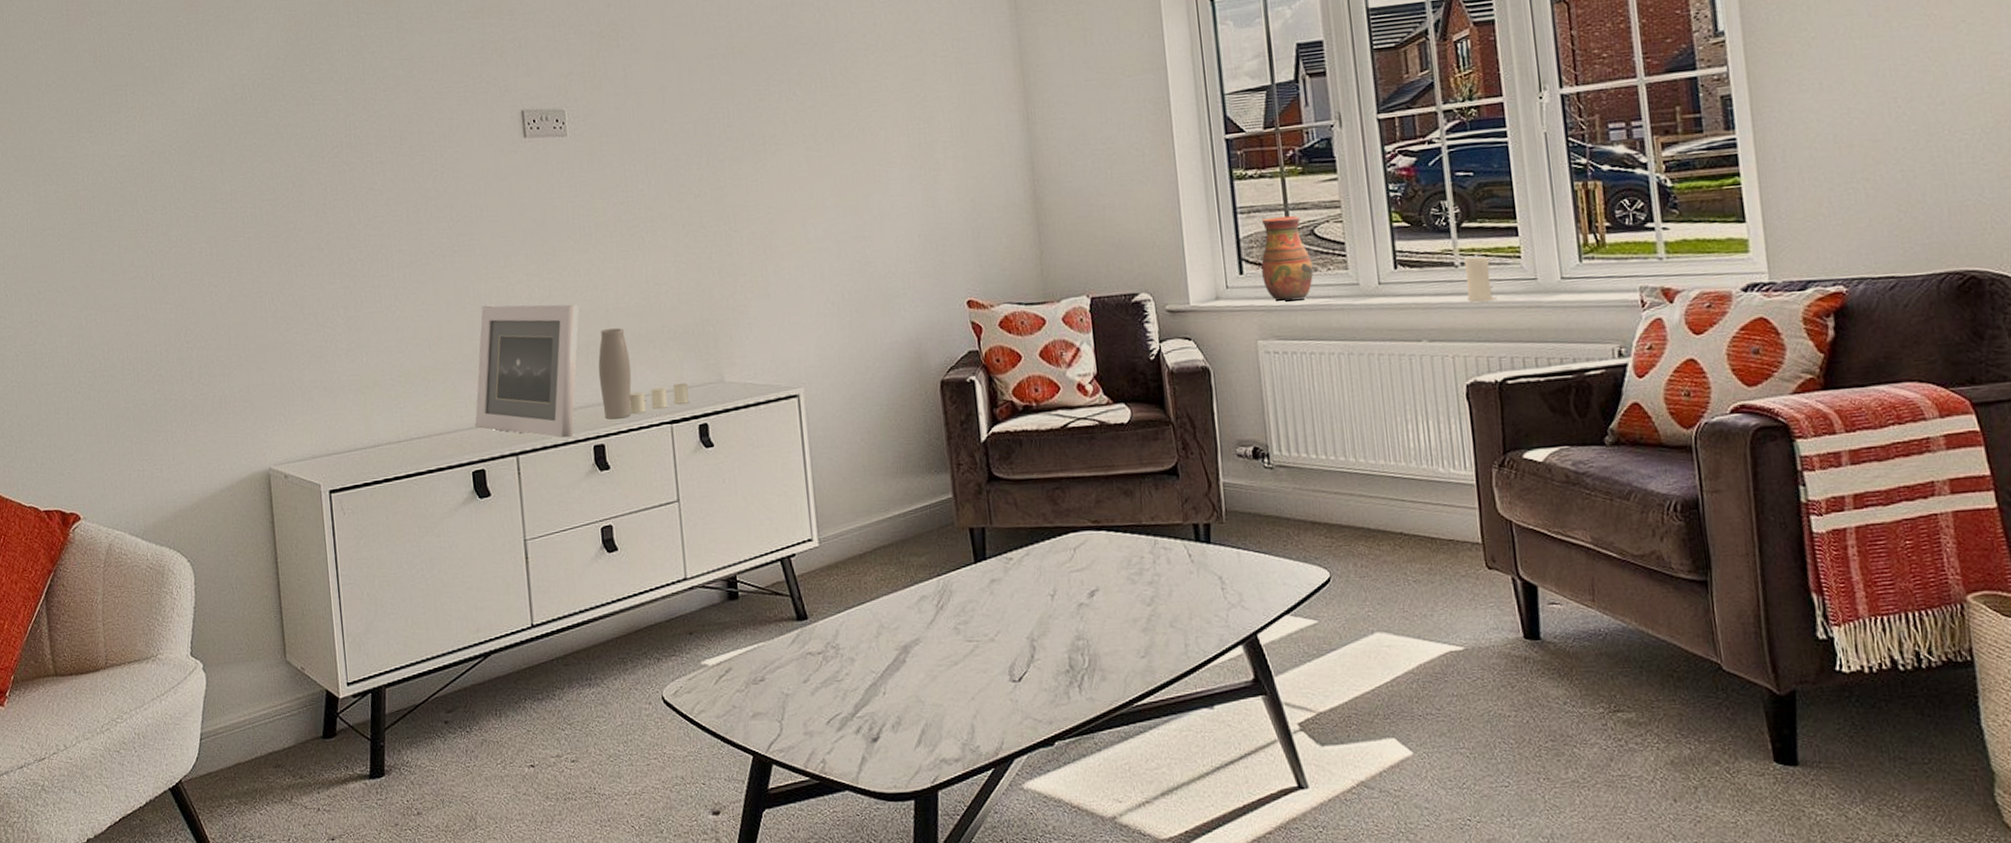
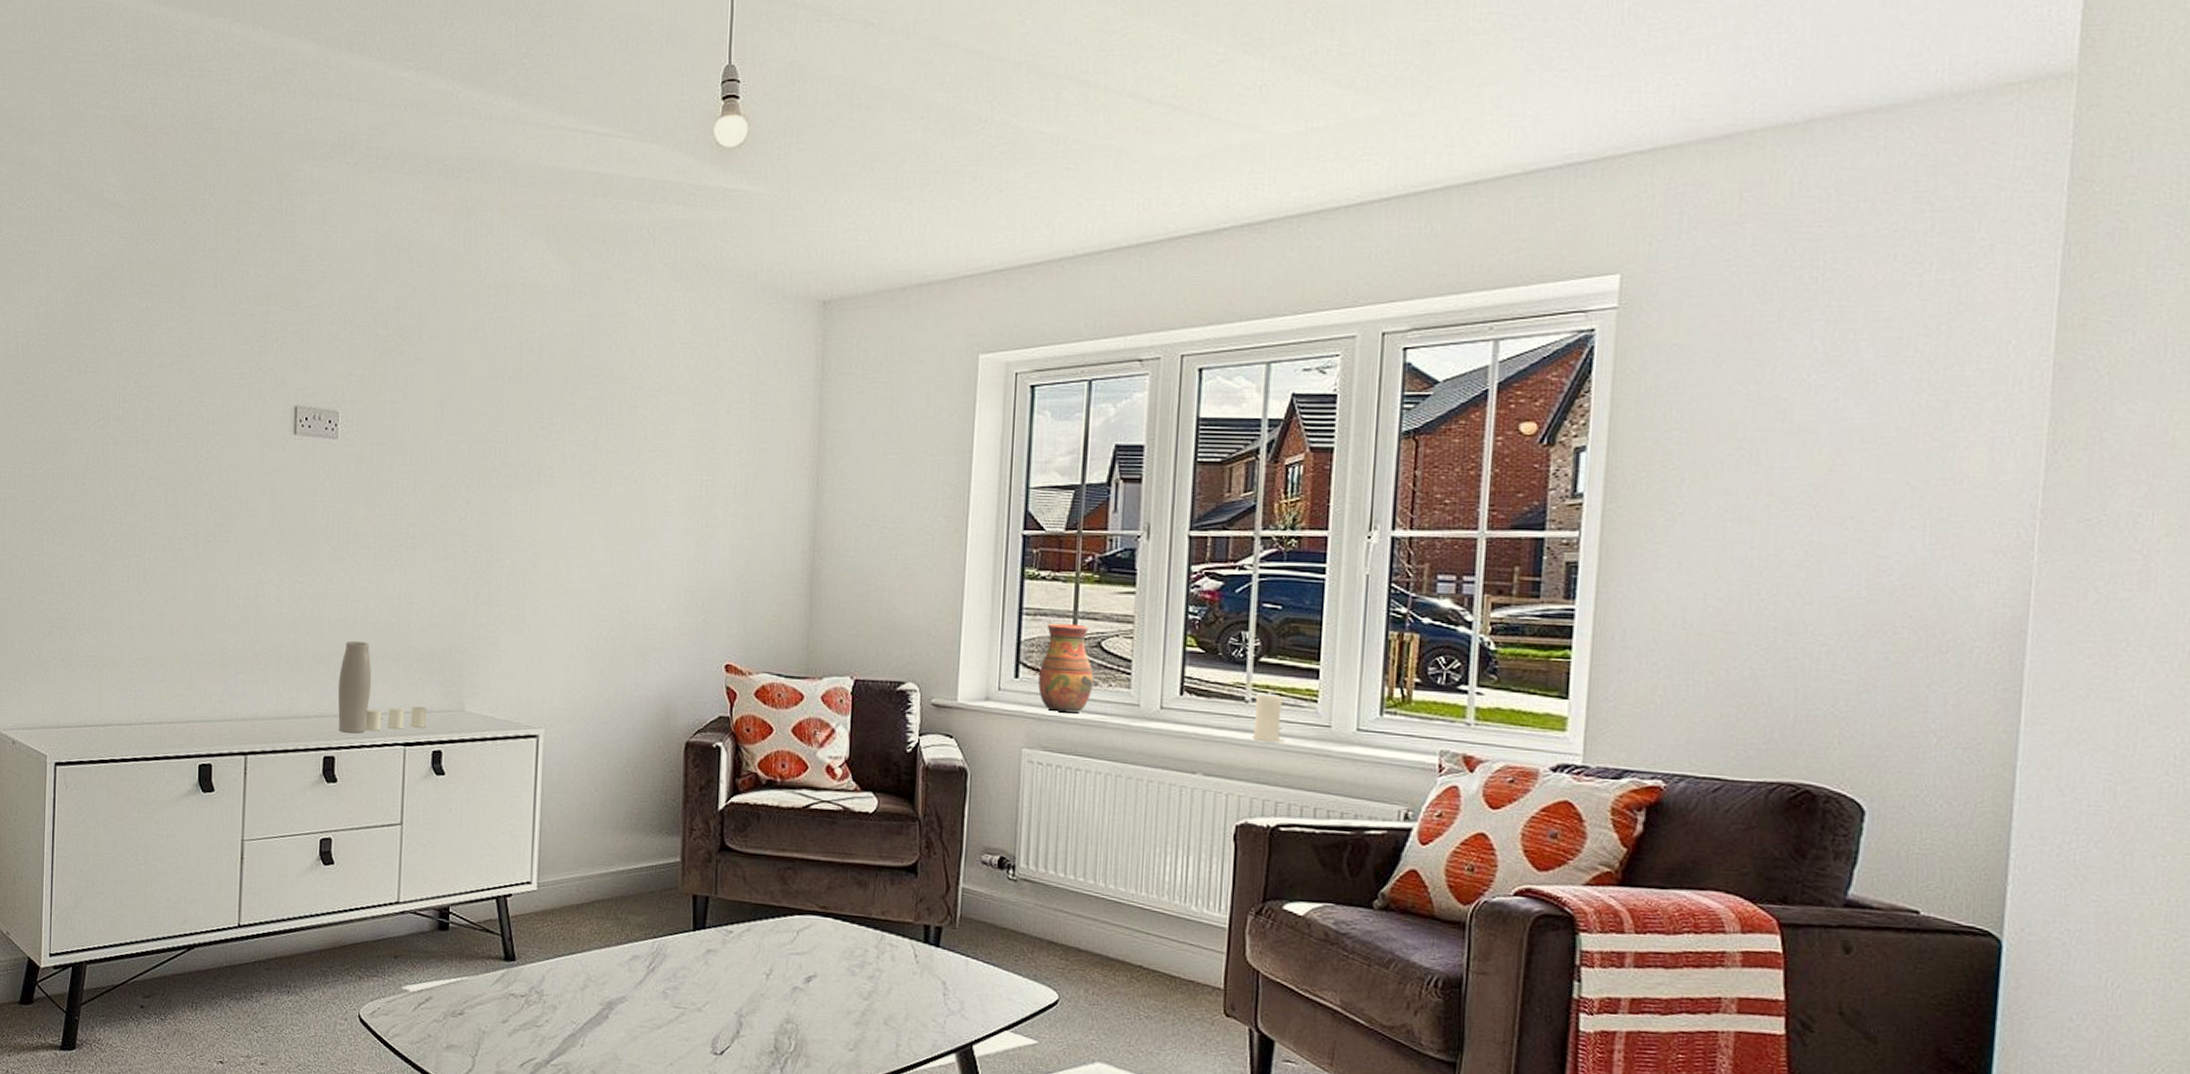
picture frame: present [475,304,579,439] -> none [207,600,326,745]

